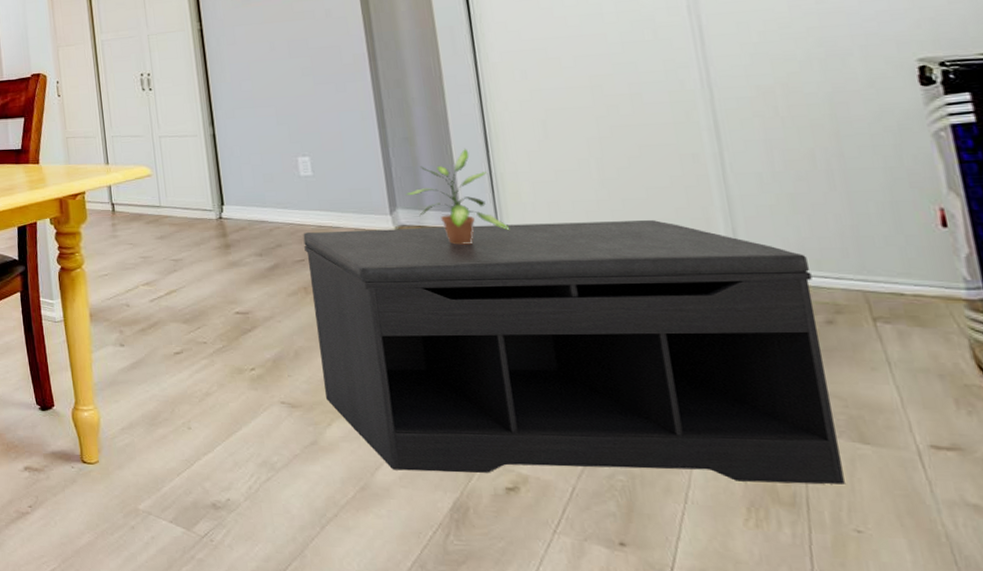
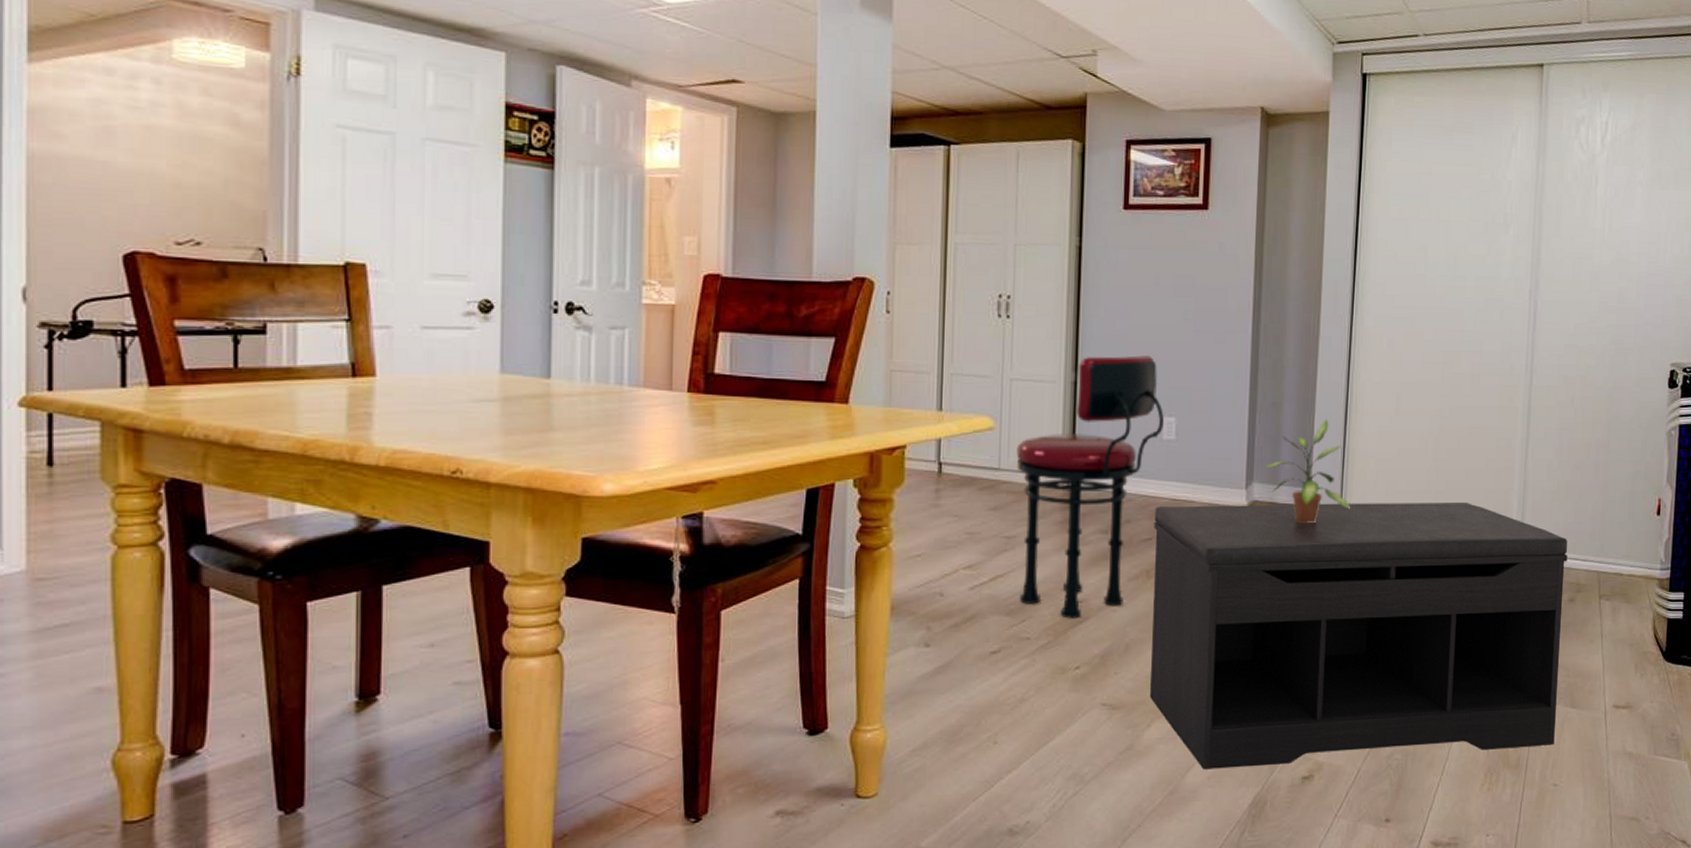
stool: none [172,108,299,327] -> present [1016,355,1164,619]

